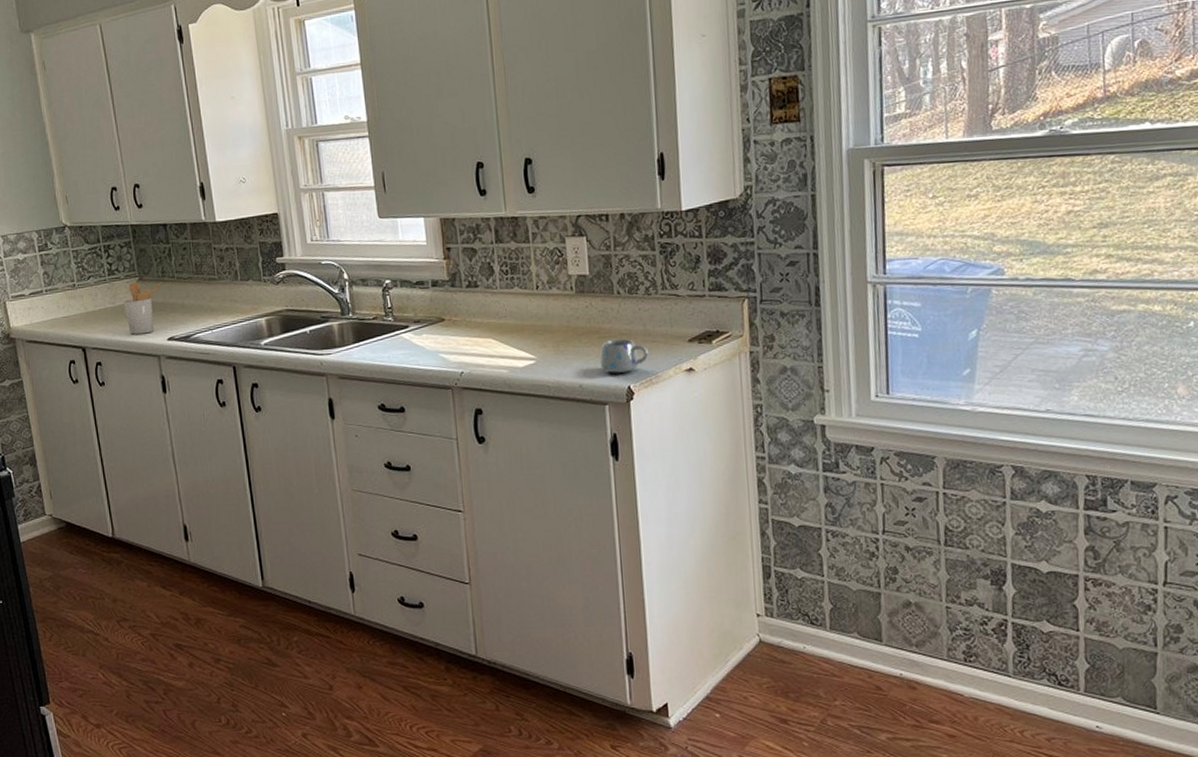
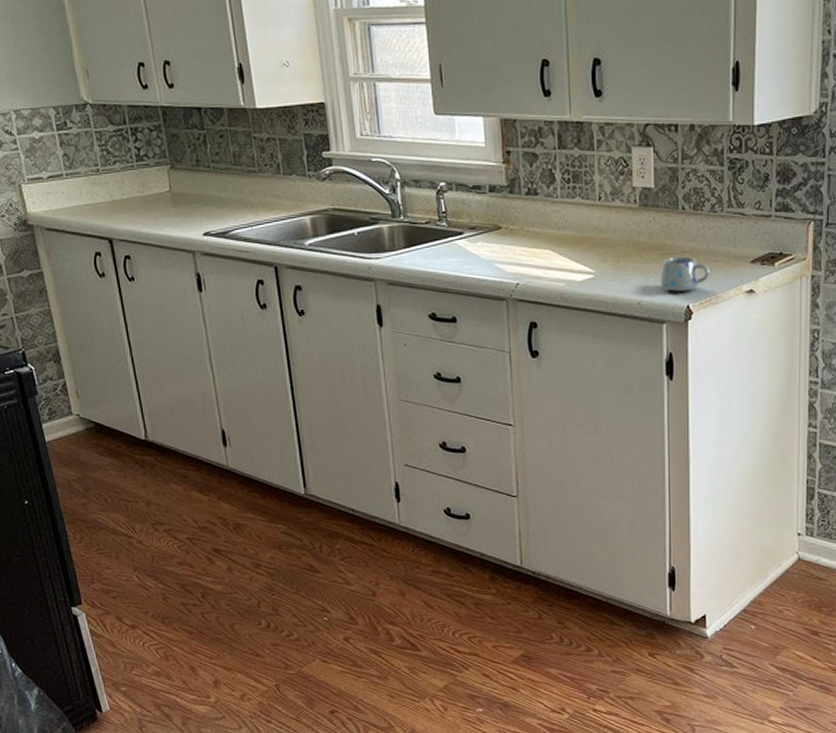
utensil holder: present [123,282,162,335] -> none [153,171,196,228]

